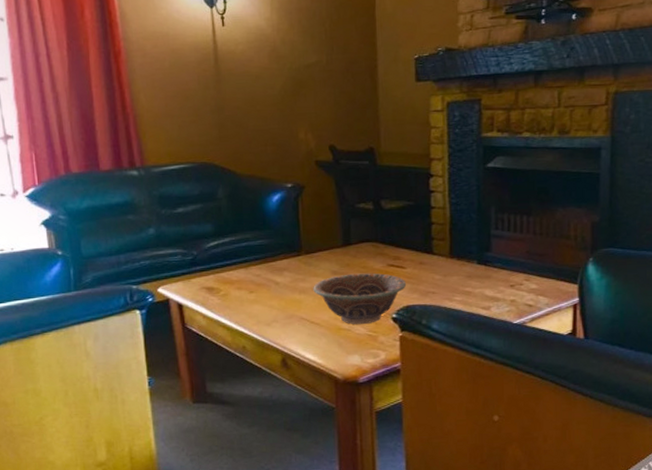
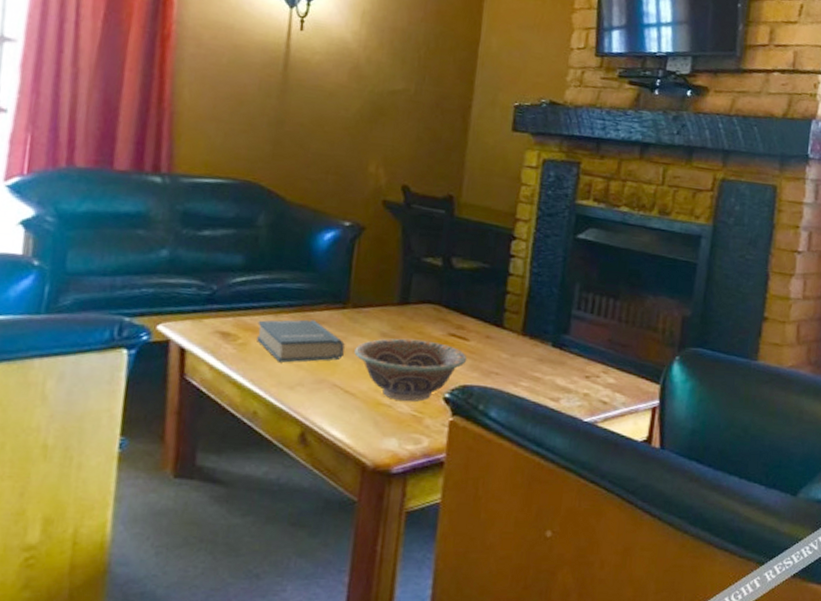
hardback book: none [233,268,305,306] -> present [257,319,345,363]

